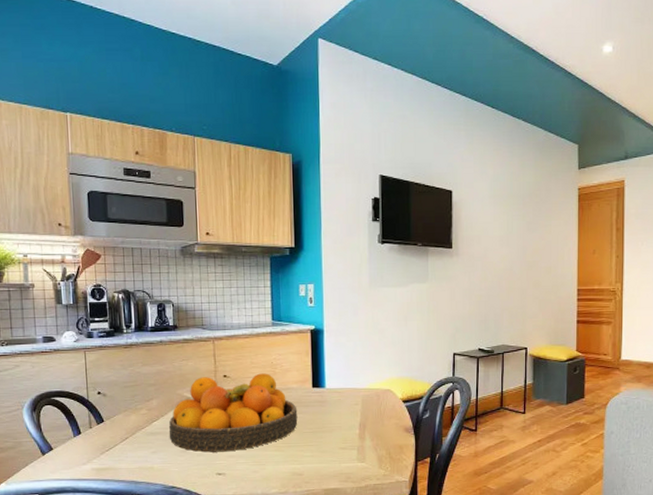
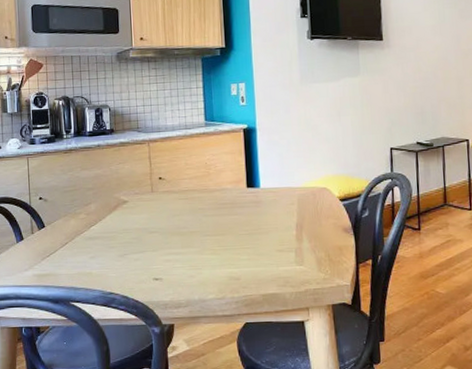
fruit bowl: present [169,373,298,452] -> none [106,174,233,257]

